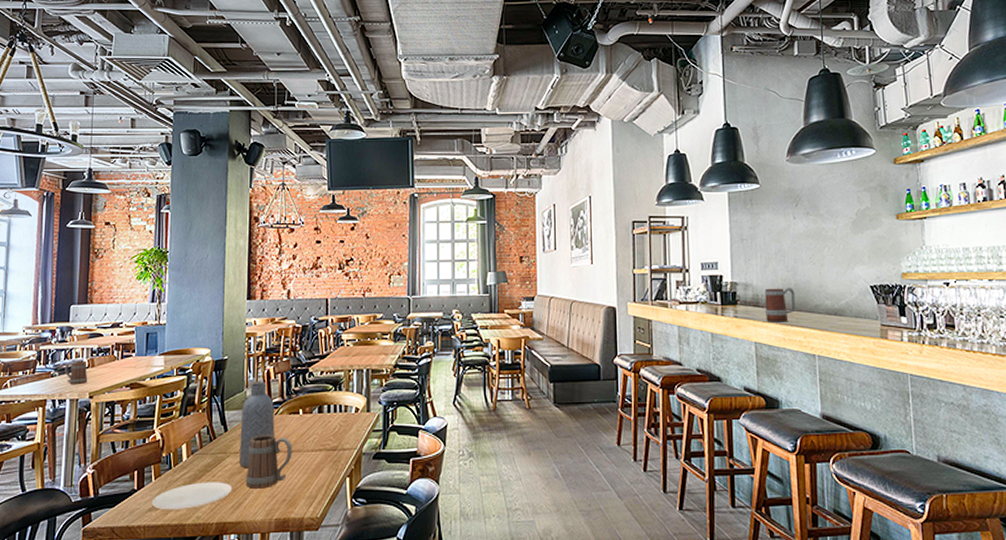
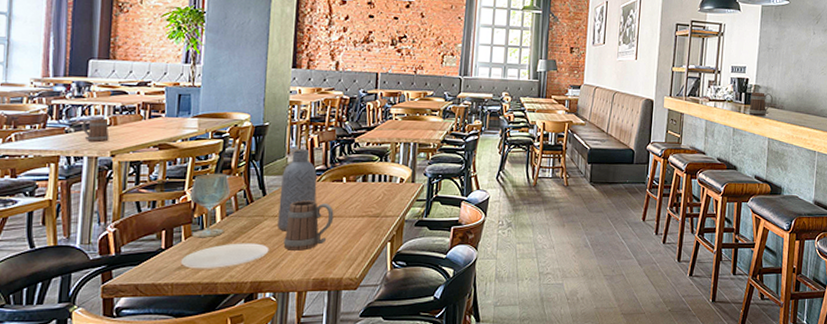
wine glass: none [159,410,195,478] -> present [190,173,230,238]
beer mug: none [727,289,755,317] -> present [748,91,773,116]
beer mug: present [764,288,796,322] -> none [780,92,807,123]

